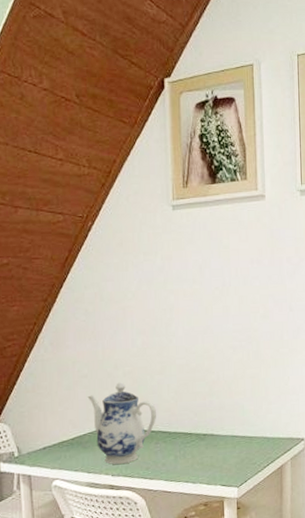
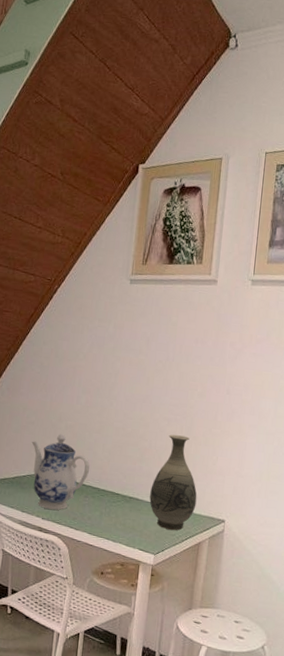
vase: none [225,361,274,460] -> present [149,434,197,531]

